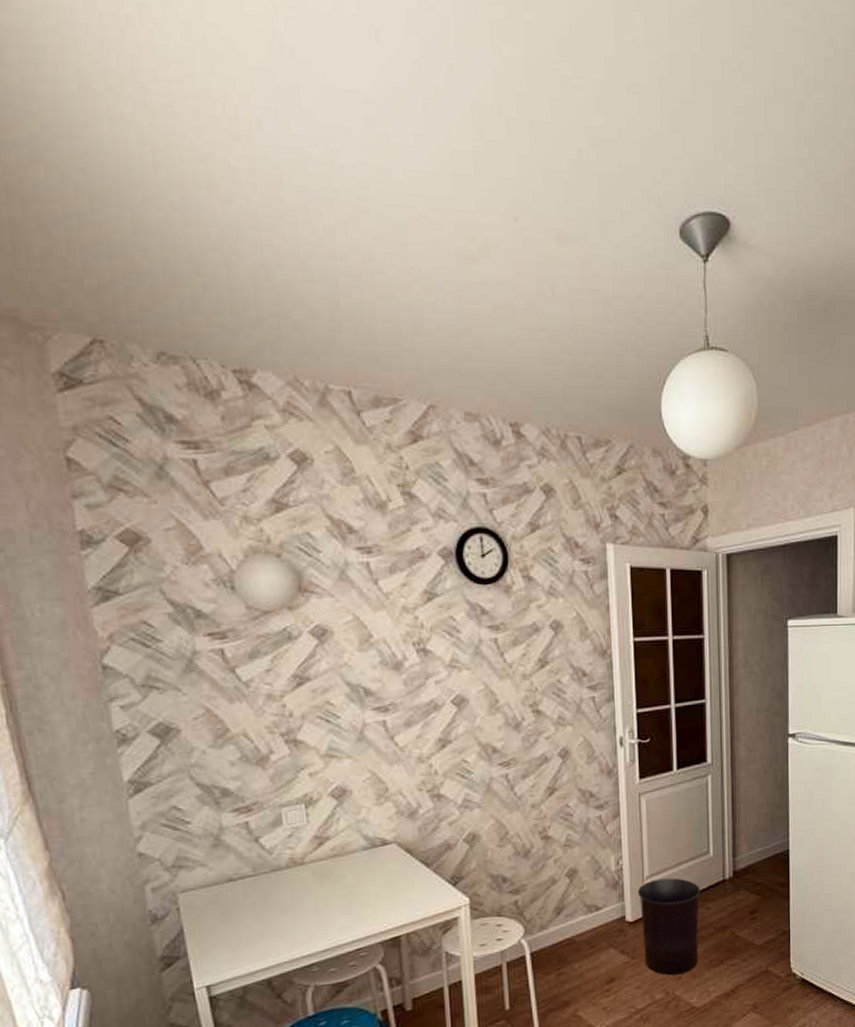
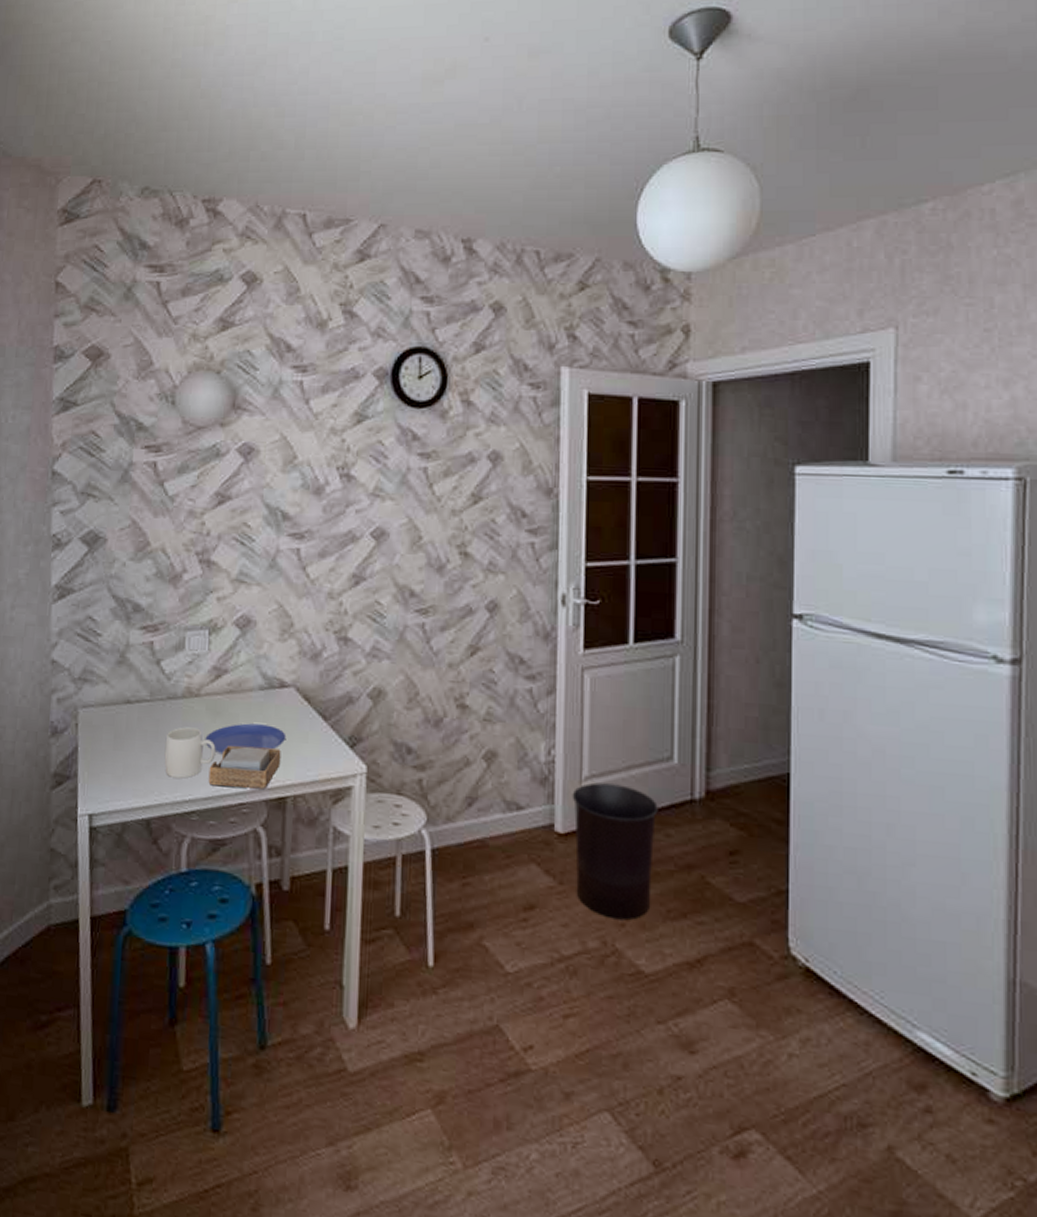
mug: none [275,892,328,939] -> present [164,727,216,779]
plate: none [315,879,394,912] -> present [205,723,287,756]
napkin holder: none [323,897,391,939] -> present [208,745,281,790]

